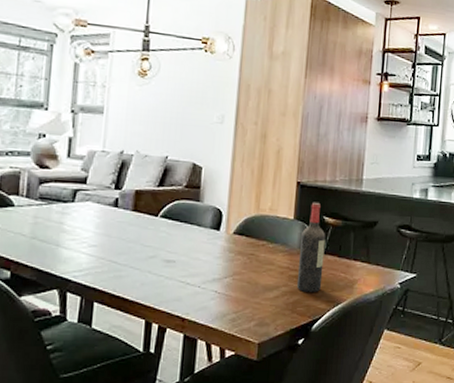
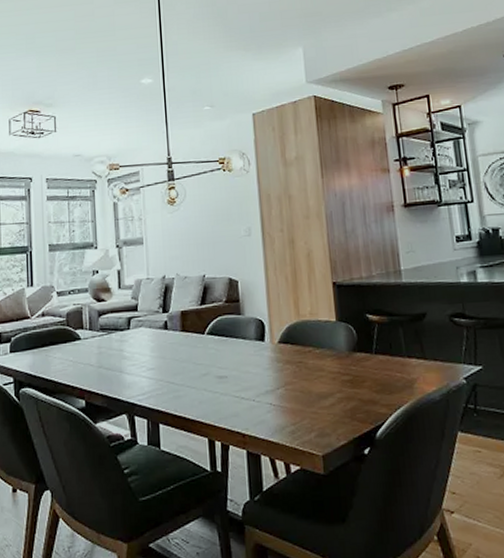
wine bottle: present [296,202,326,293] -> none [347,300,379,398]

